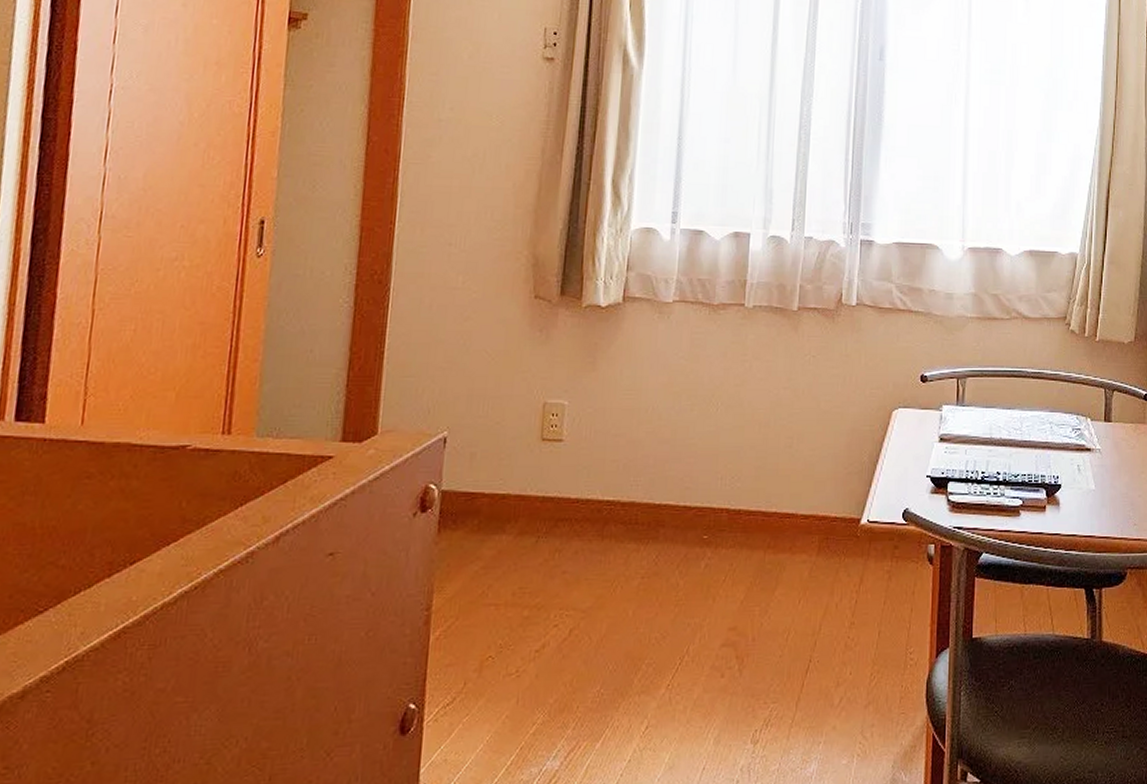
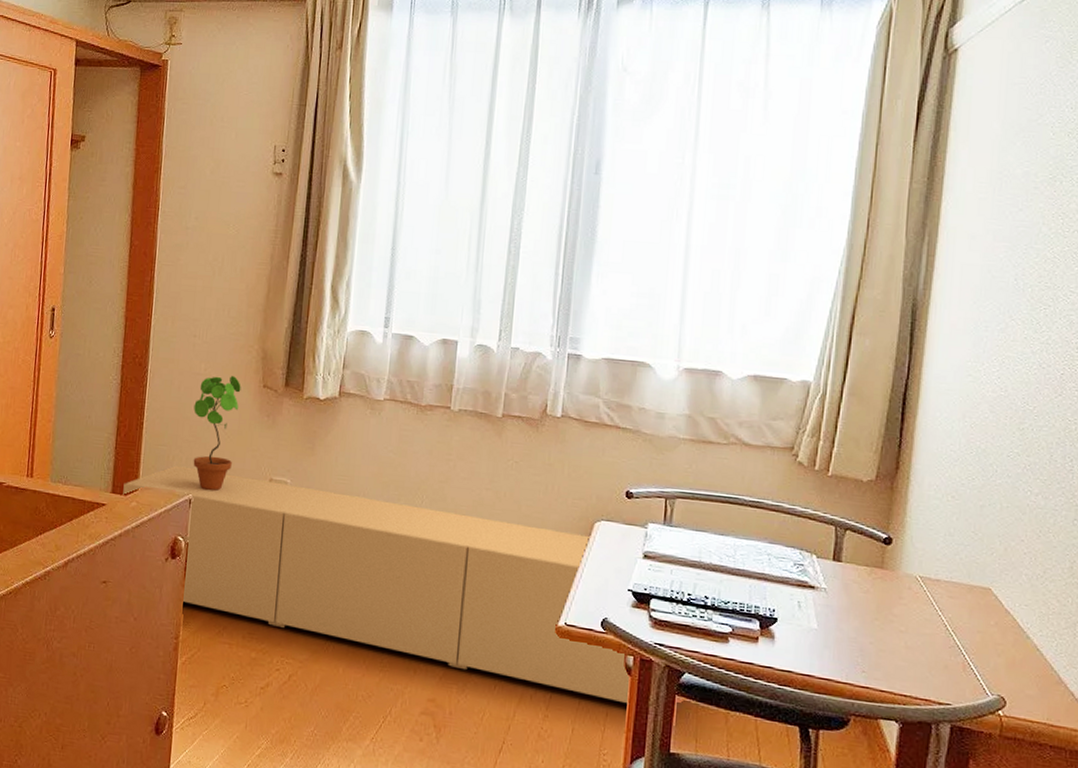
sideboard: none [356,399,933,596] -> present [123,465,630,705]
potted plant: none [448,288,508,425] -> present [193,376,241,491]

